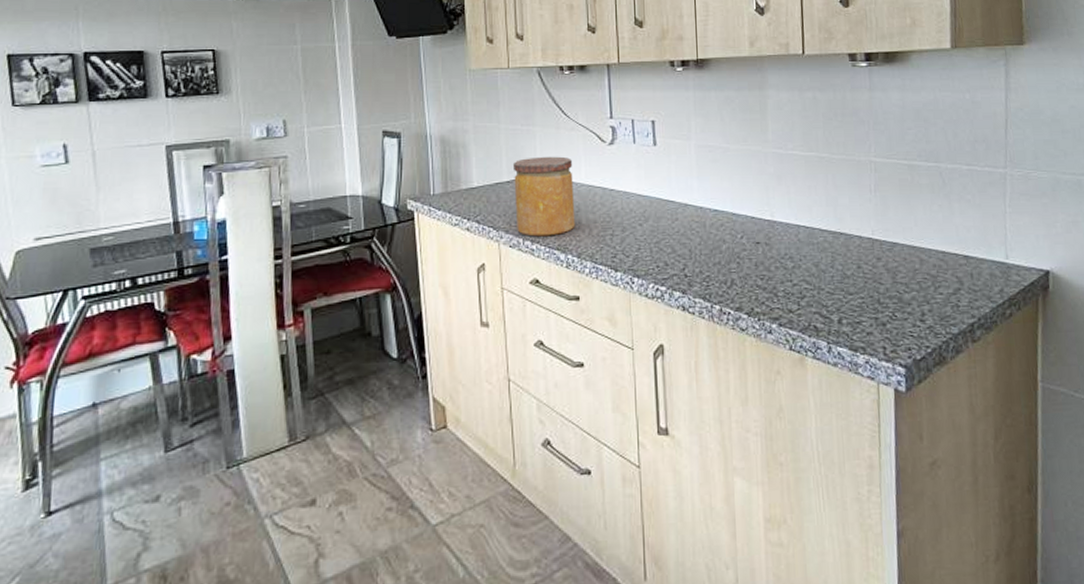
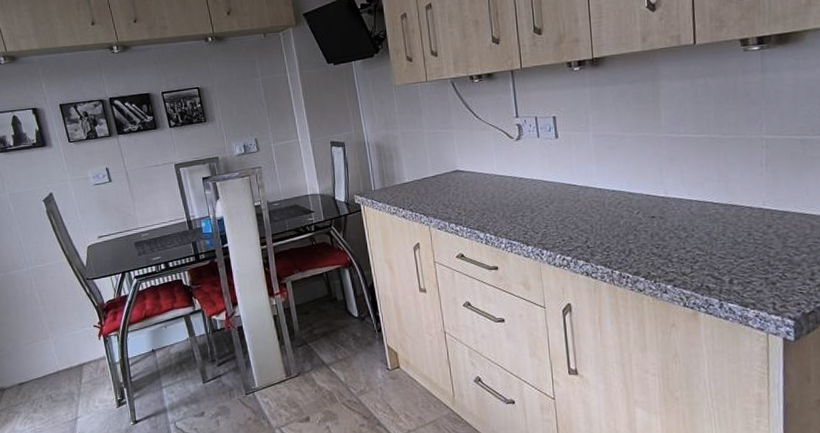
jar: present [512,156,575,237] -> none [436,152,491,220]

